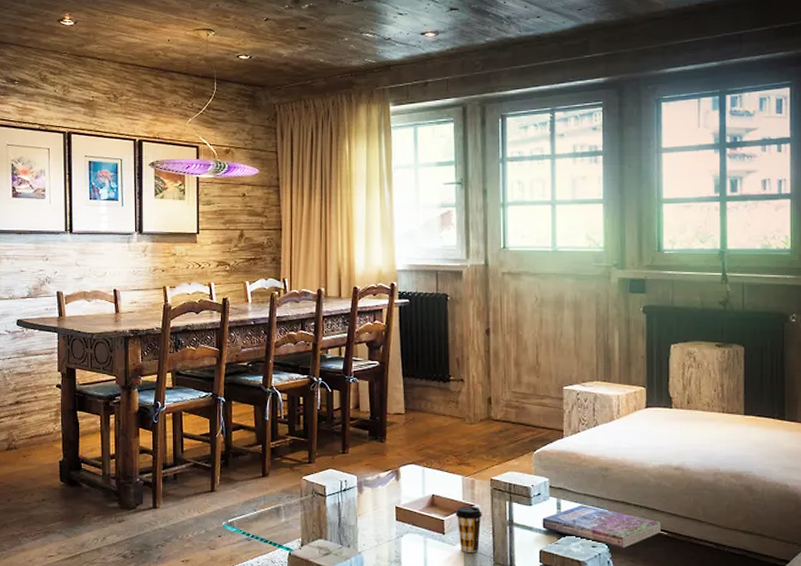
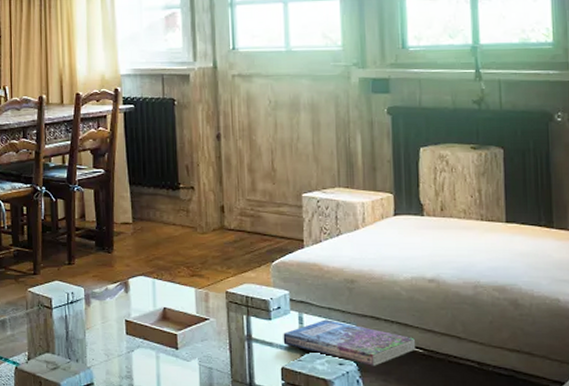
coffee cup: present [455,506,482,552] -> none [189,319,218,369]

